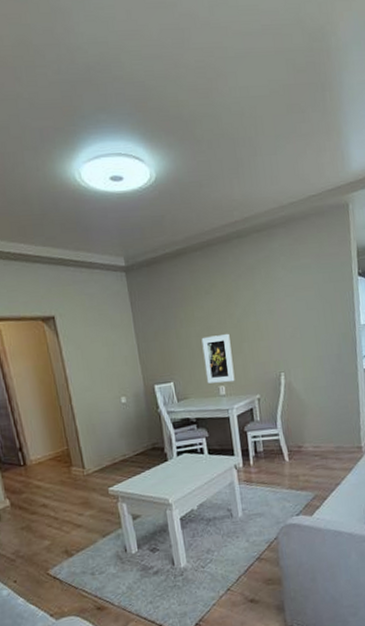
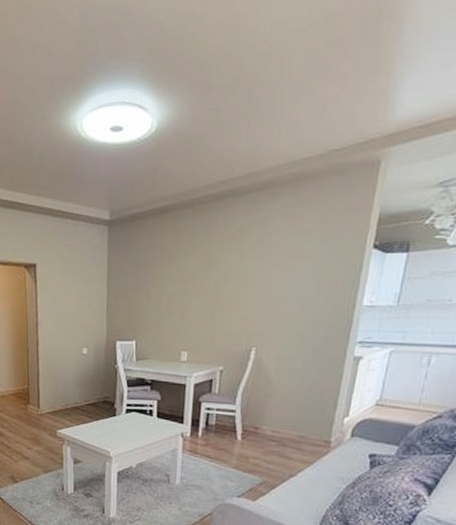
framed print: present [201,334,235,384] -> none [169,299,203,350]

